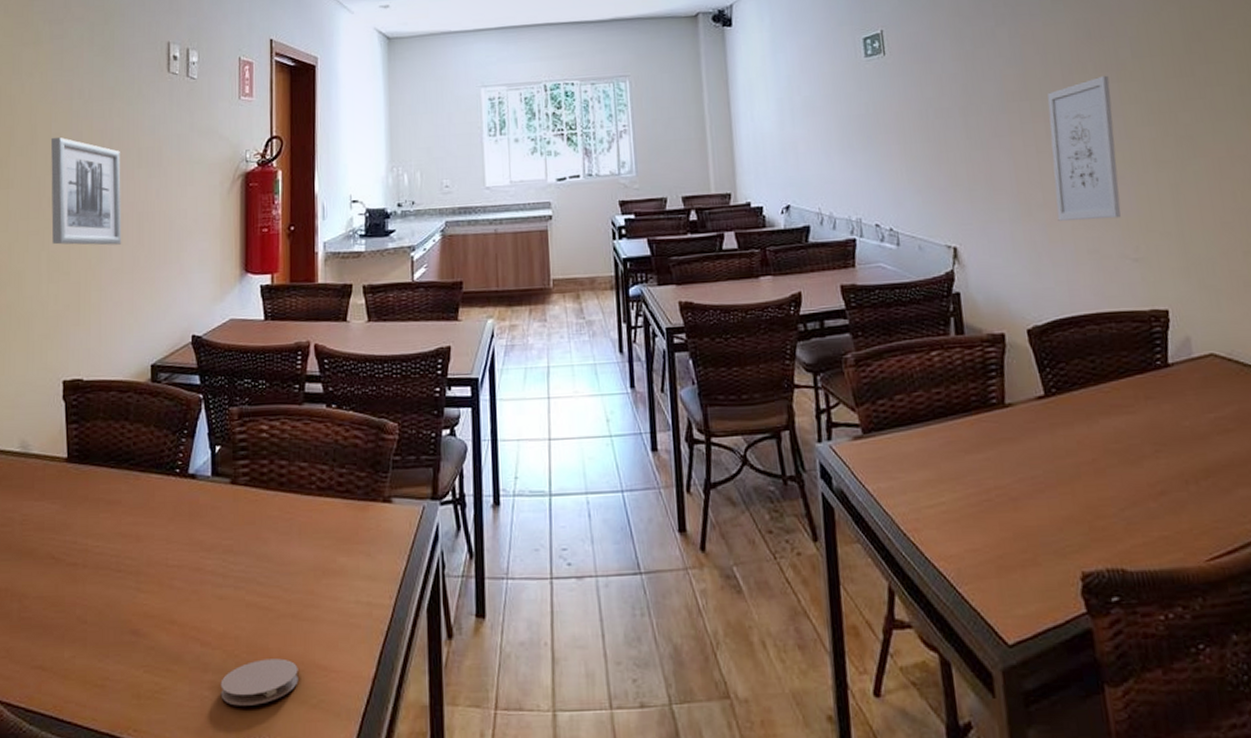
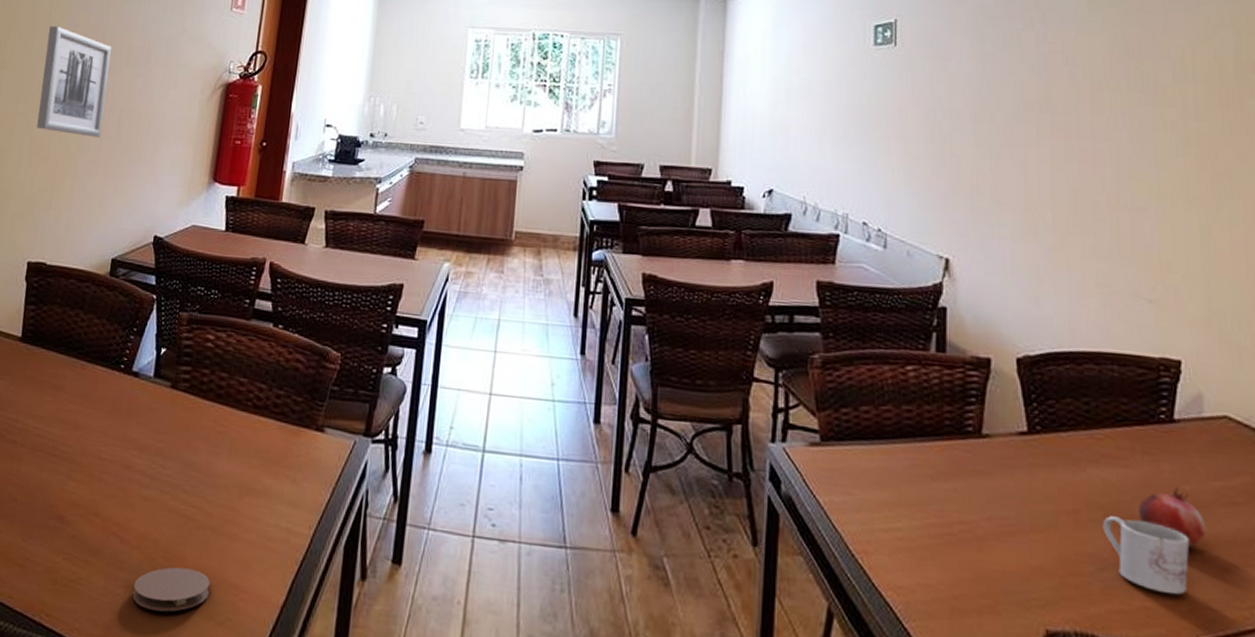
wall art: present [1047,75,1121,221] -> none [1066,97,1144,253]
mug: none [1118,459,1197,521] -> present [1102,516,1190,595]
fruit: none [1147,424,1208,477] -> present [1138,486,1207,548]

